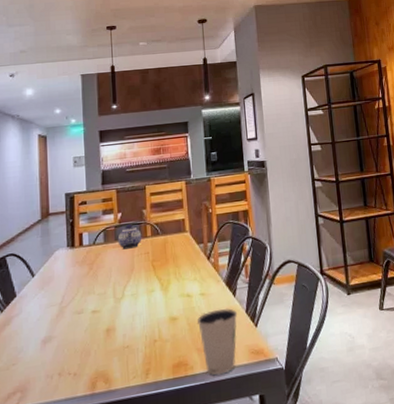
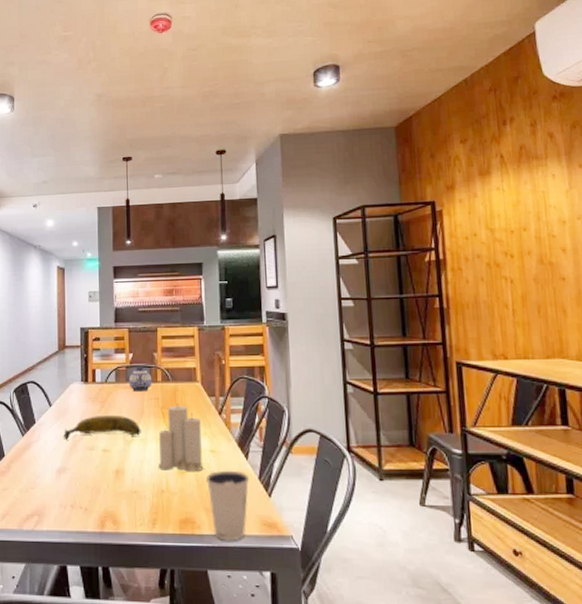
banana: none [49,274,132,308] -> present [64,415,141,440]
candle: none [149,255,195,321] -> present [158,404,204,472]

